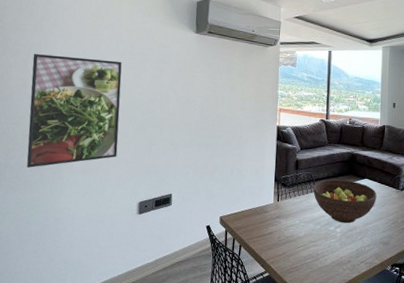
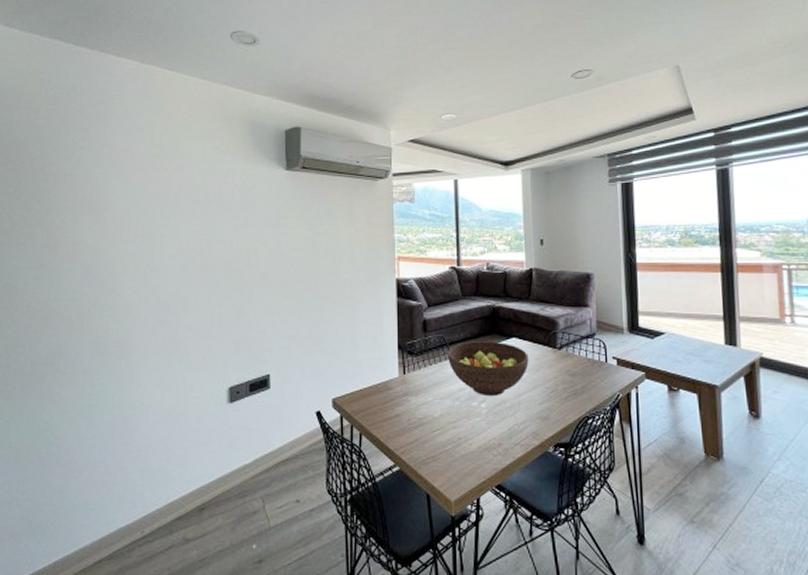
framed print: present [26,54,122,169] -> none [84,210,198,355]

